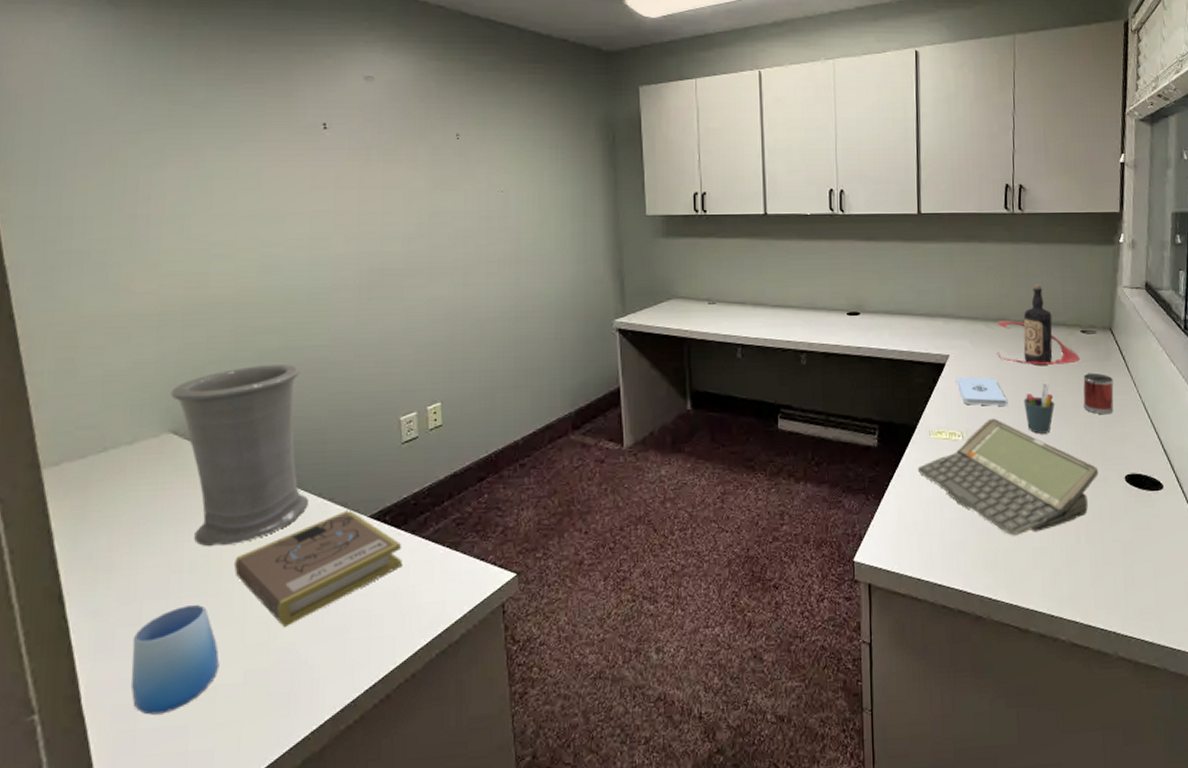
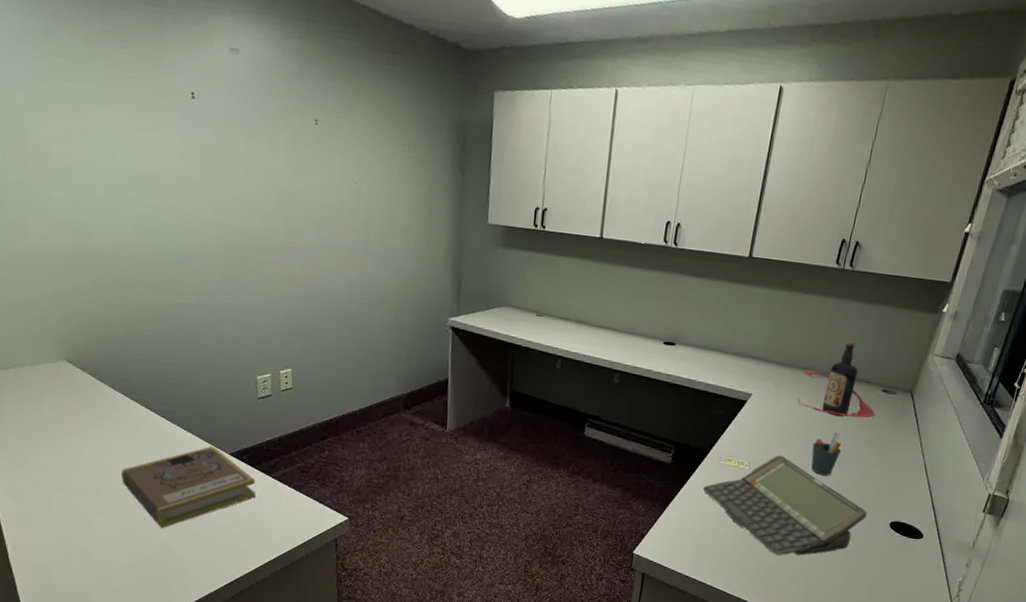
cup: present [131,605,220,715] -> none [45,500,112,576]
vase: present [171,363,308,547] -> none [64,313,180,459]
notepad: present [957,377,1007,406] -> none [753,415,797,446]
mug: present [1083,372,1114,415] -> none [867,429,902,468]

